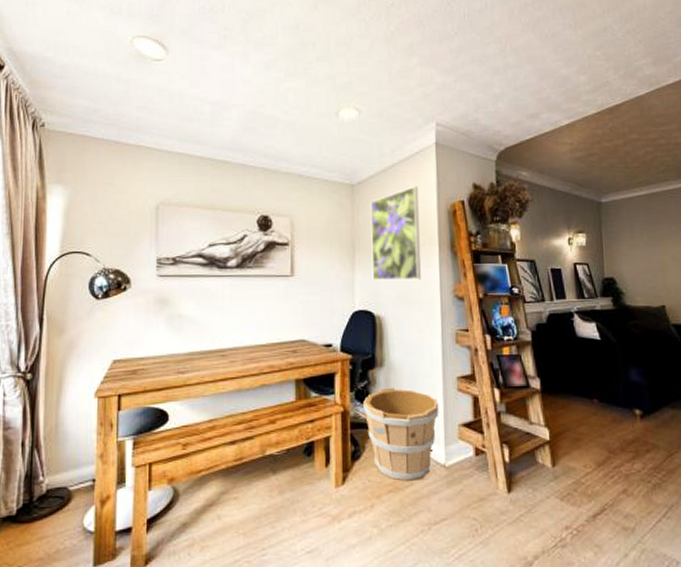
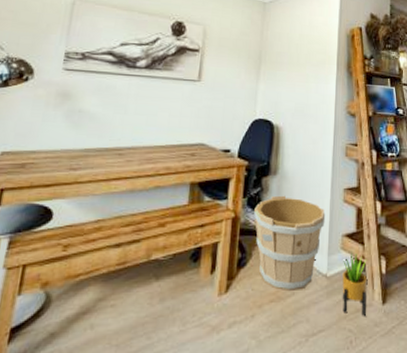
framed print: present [370,186,421,281] -> none [274,9,323,95]
potted plant: none [462,442,490,505] -> present [342,252,367,316]

